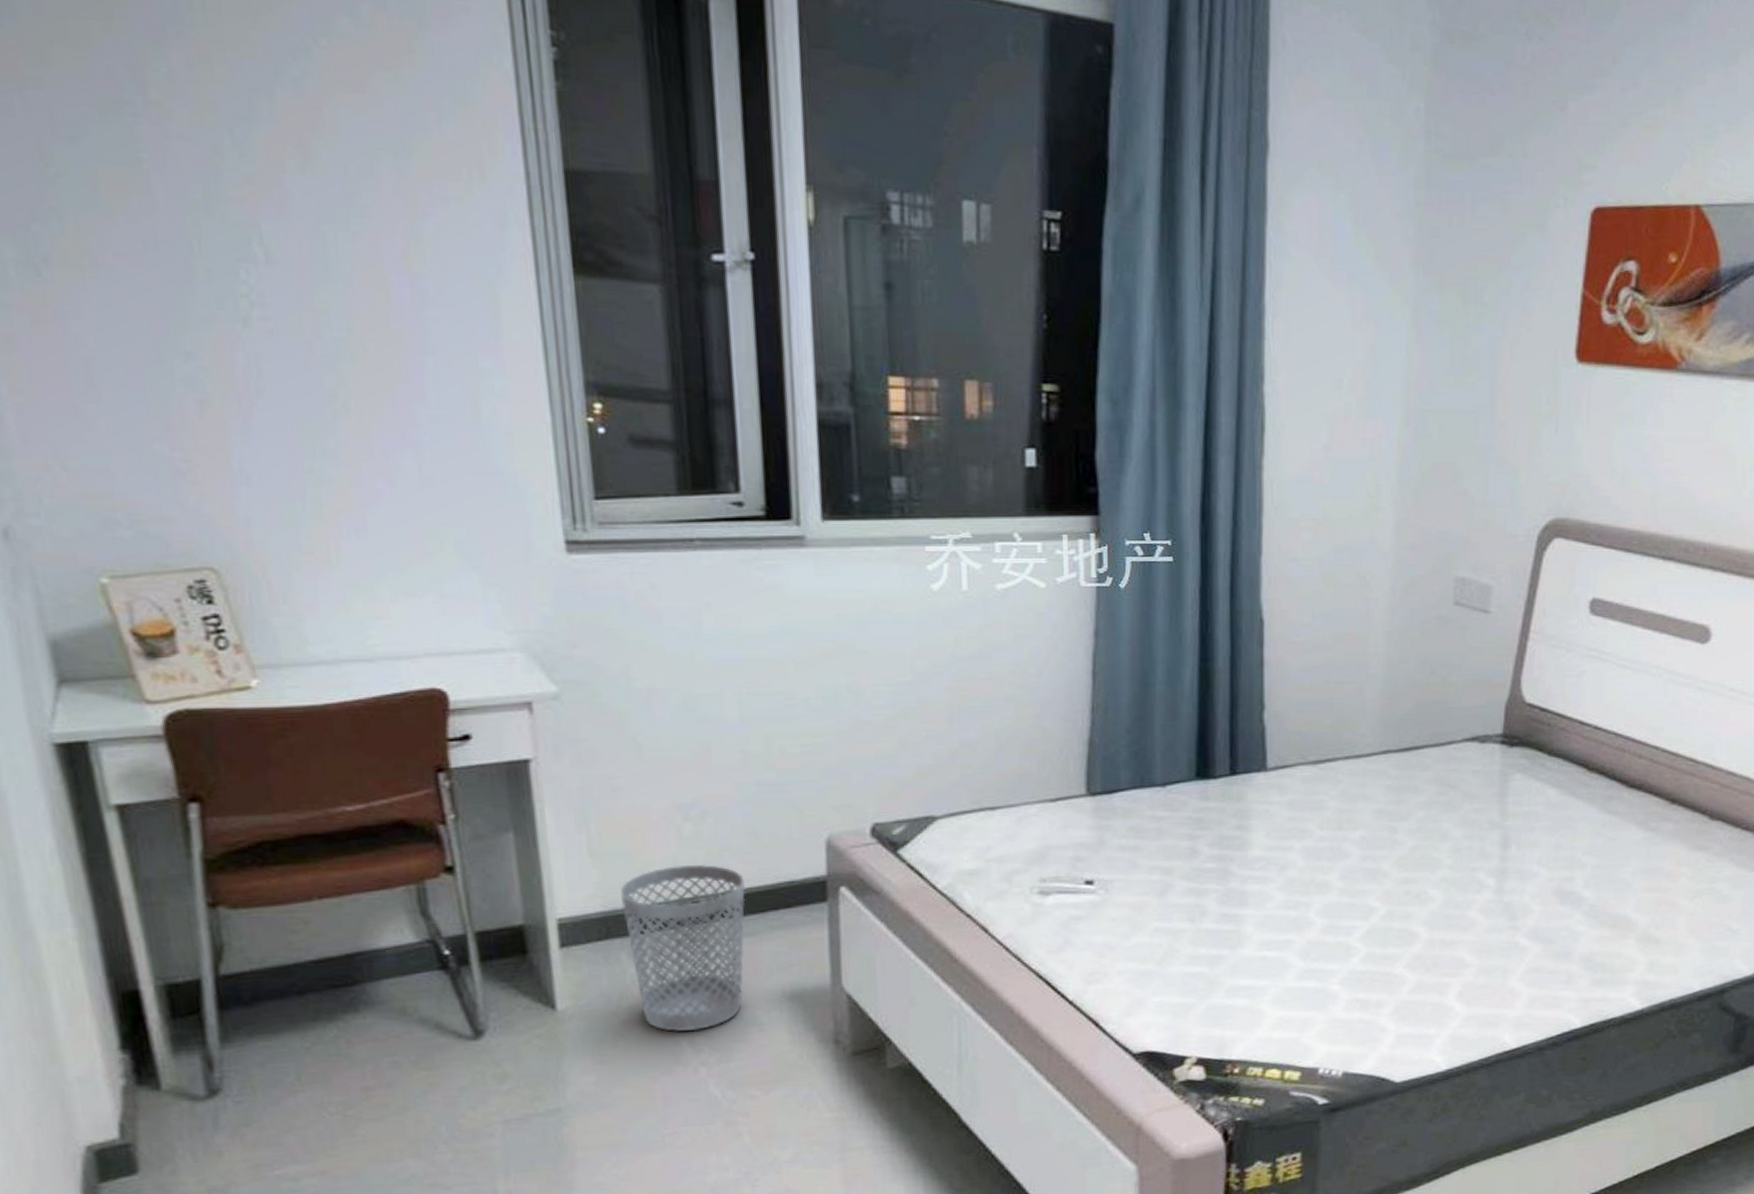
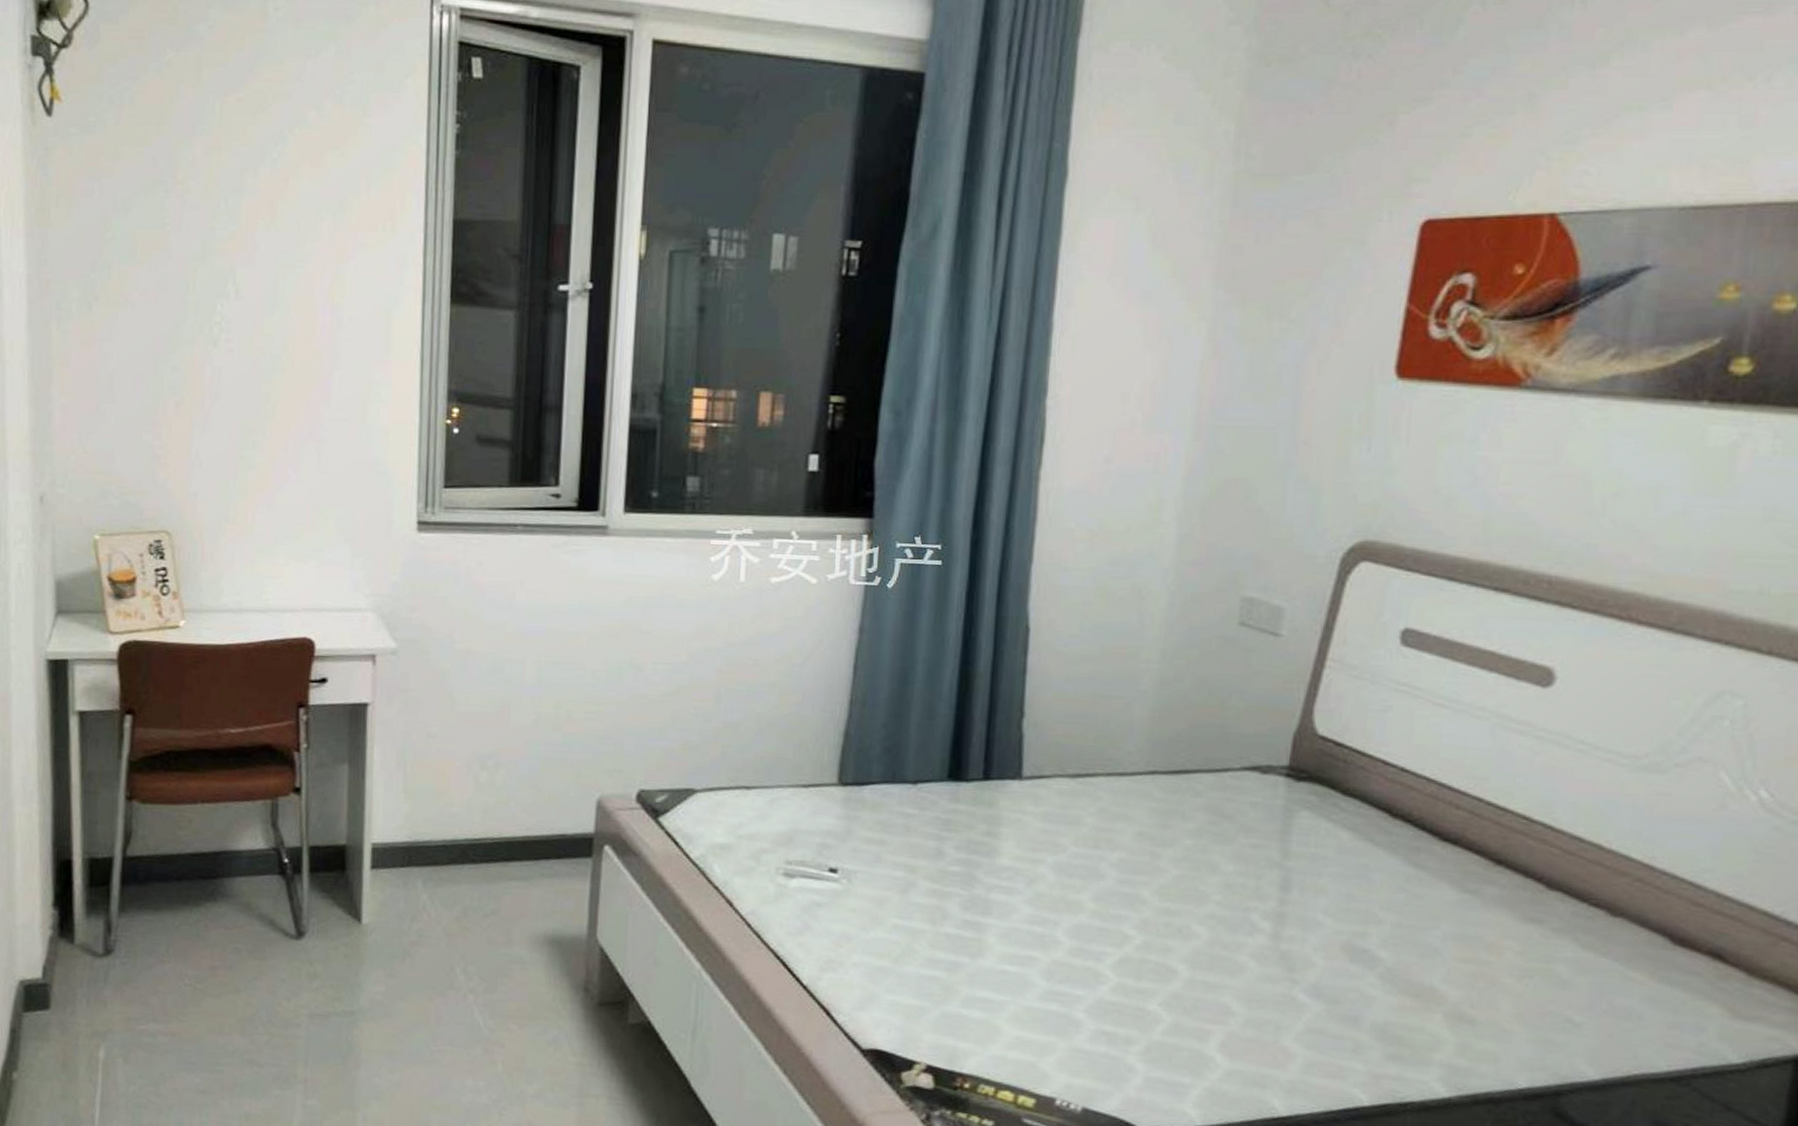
wastebasket: present [621,865,746,1031] -> none [423,808,525,960]

